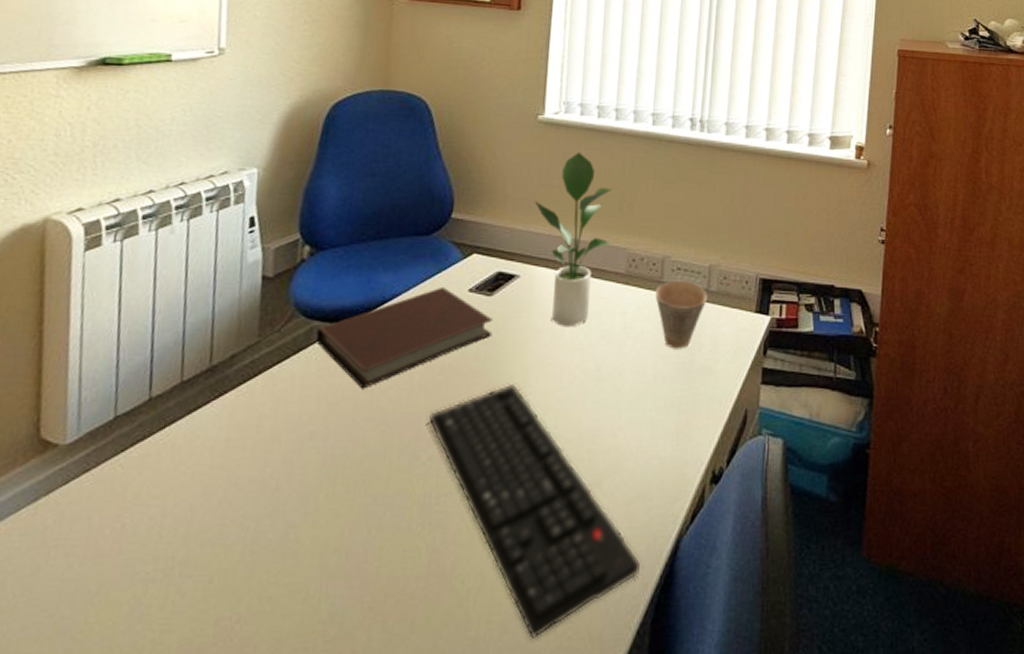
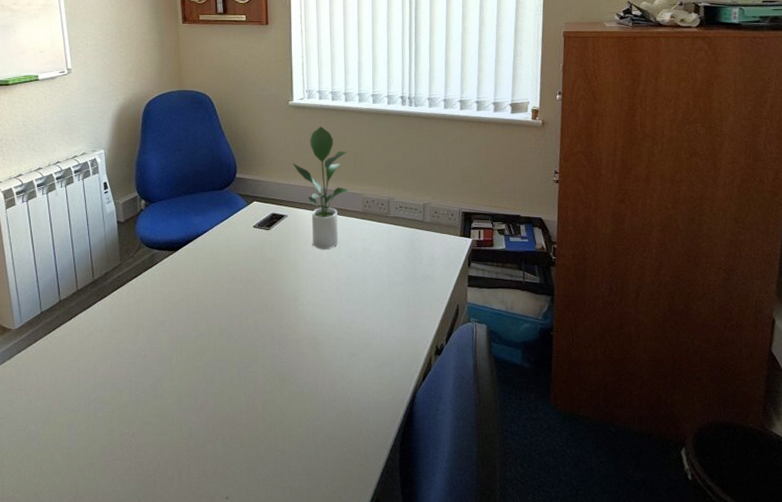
notebook: present [315,286,493,389] -> none [156,224,273,293]
keyboard: present [427,383,642,639] -> none [236,288,390,452]
cup: present [655,280,708,349] -> none [385,215,424,264]

